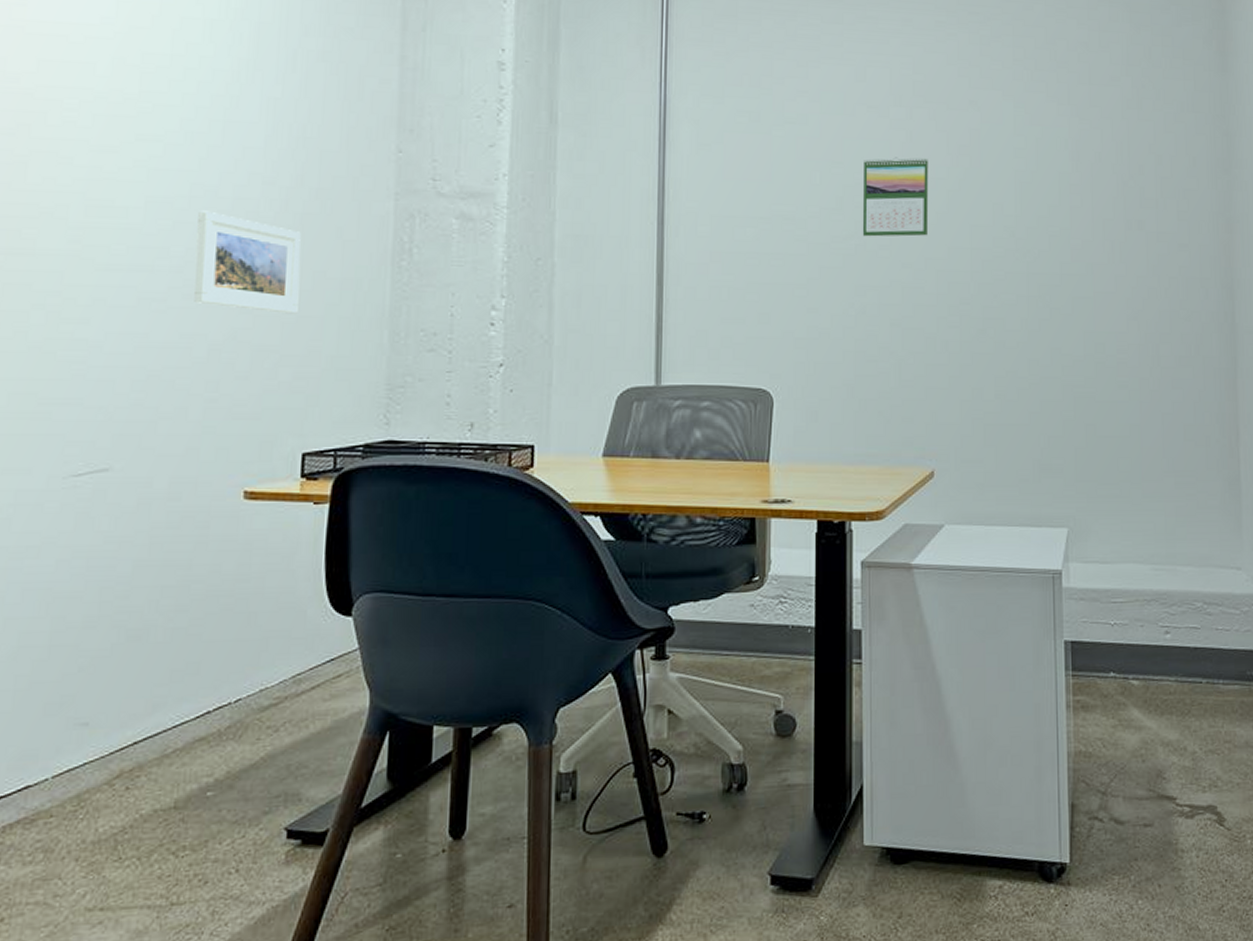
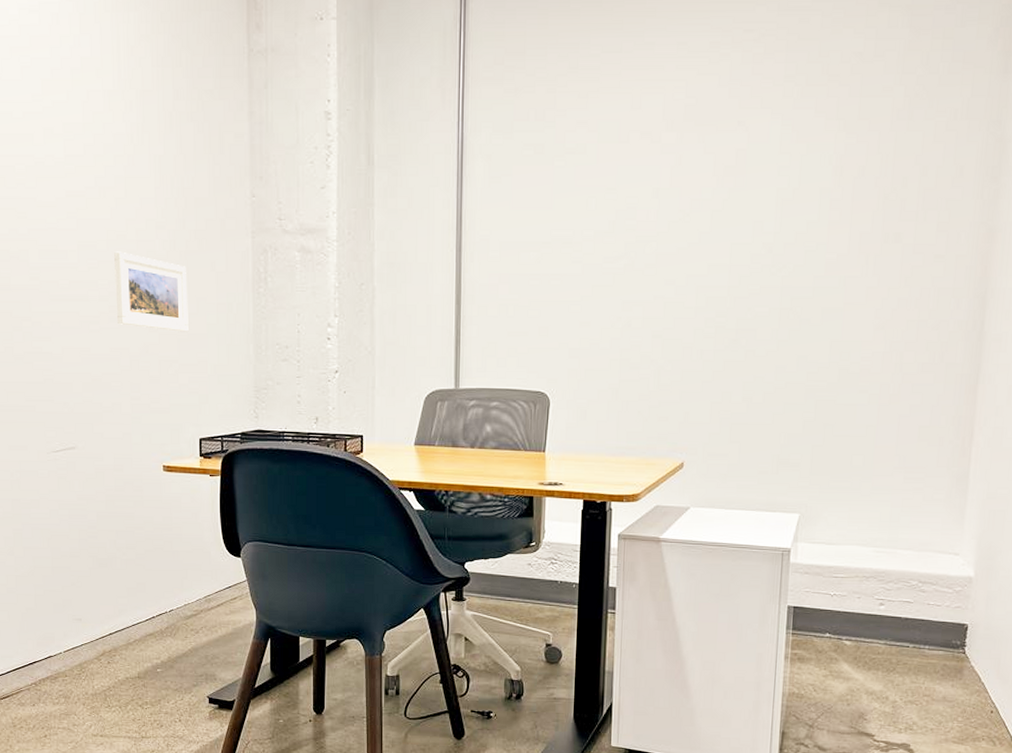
calendar: present [862,157,929,237] -> none [631,181,695,257]

